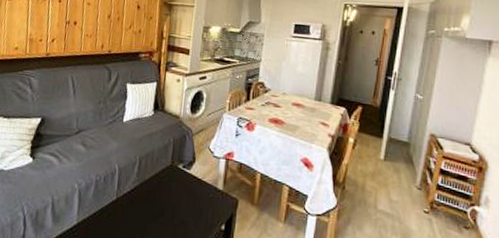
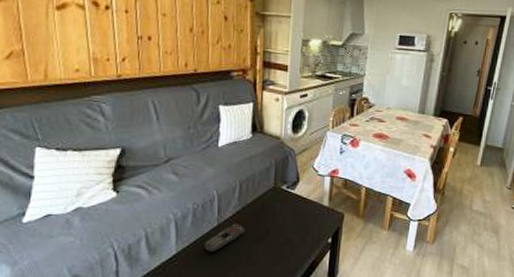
remote control: none [102,199,142,227] -> present [204,223,245,252]

